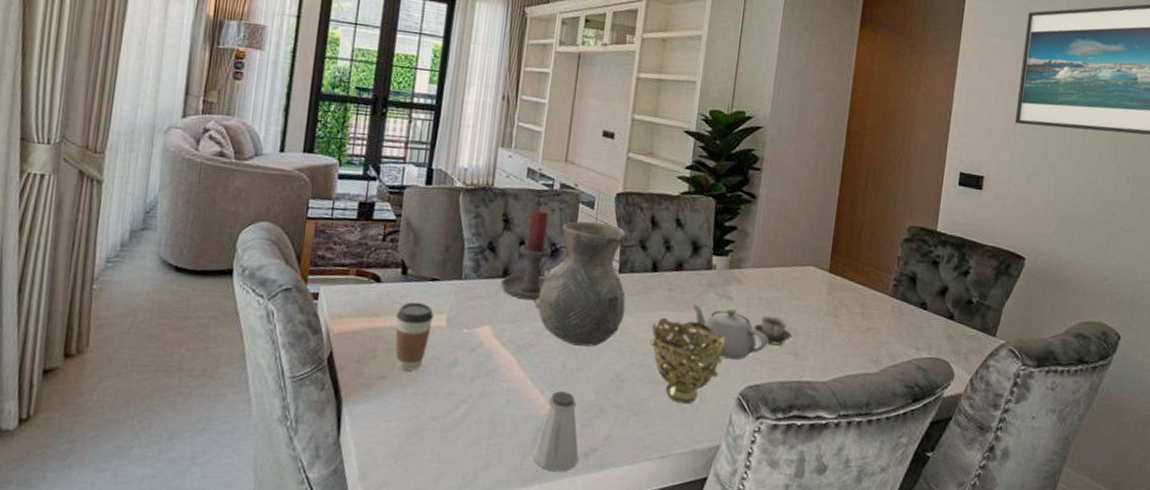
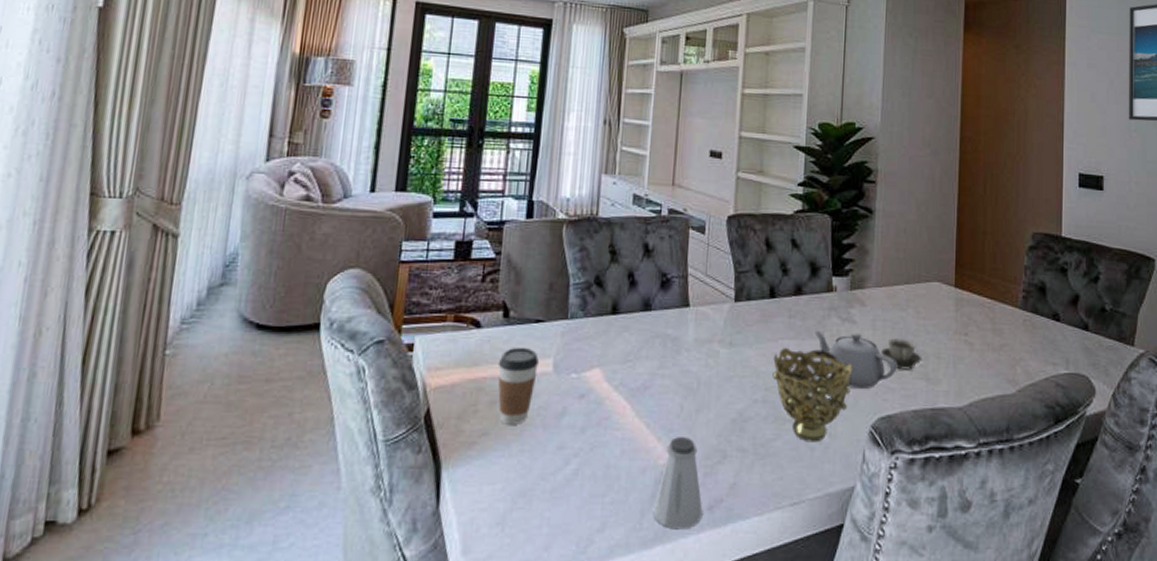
candle holder: present [500,208,552,301] -> none [609,237,663,338]
vase: present [534,221,627,347] -> none [646,247,744,385]

